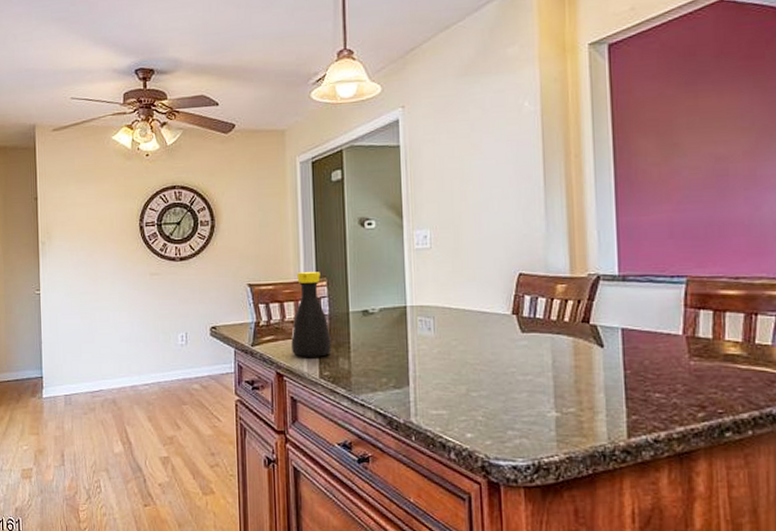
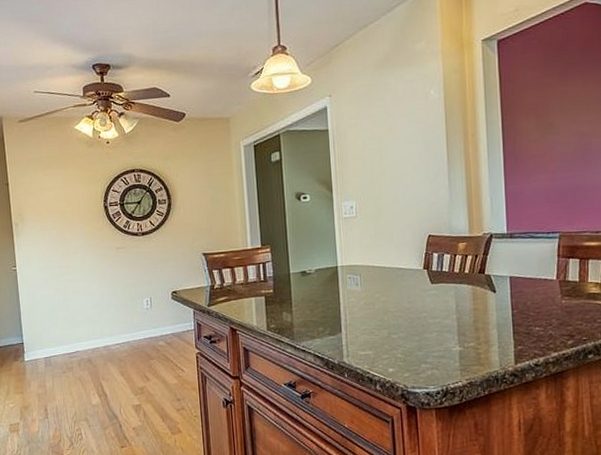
bottle: present [291,272,332,357] -> none [242,240,276,314]

